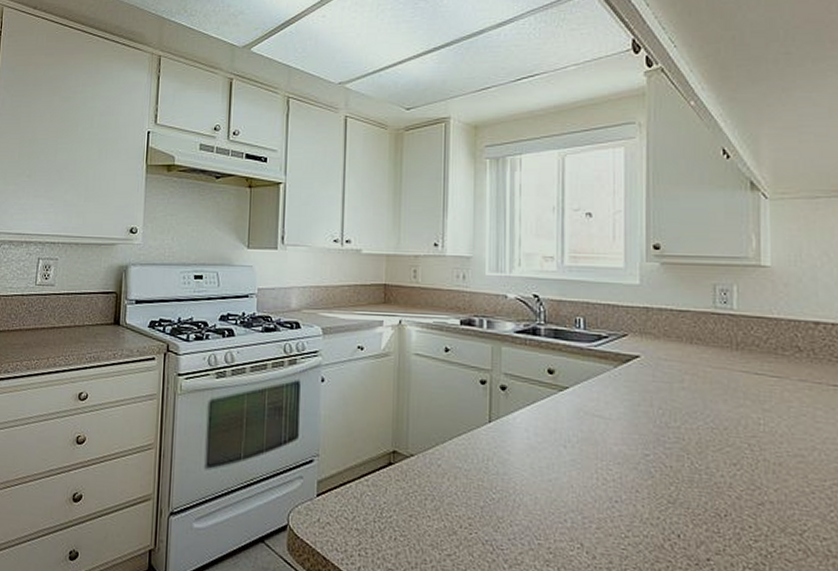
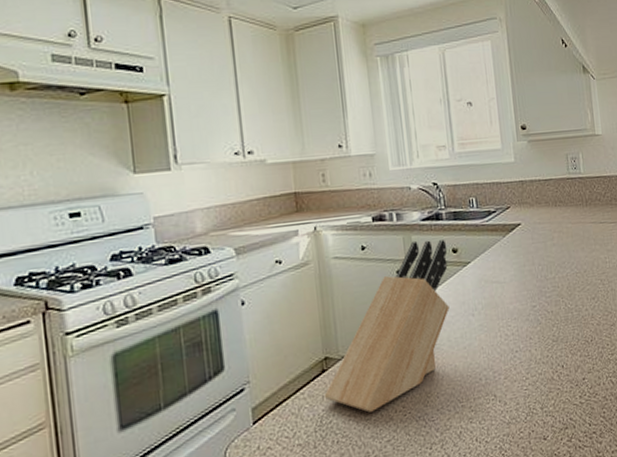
knife block: none [387,352,542,520] -> present [324,240,450,413]

